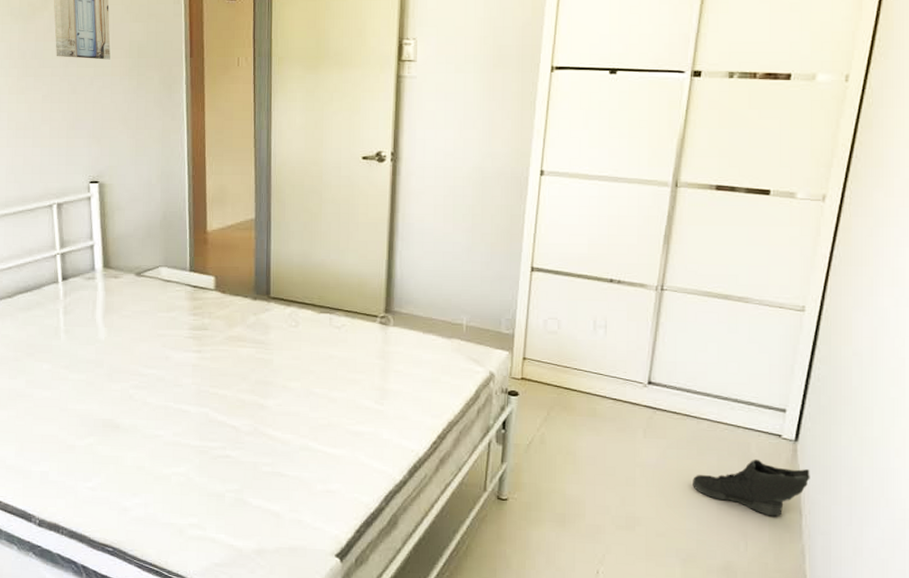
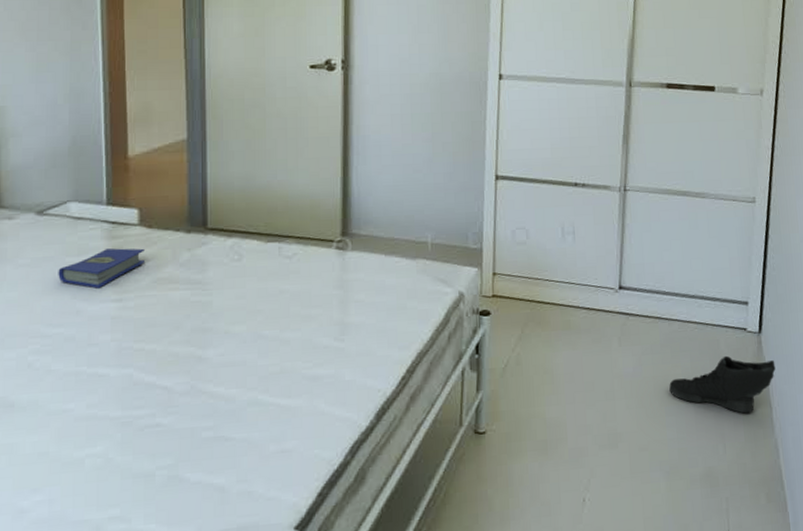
hardcover book: none [152,308,219,340] -> present [58,248,144,288]

